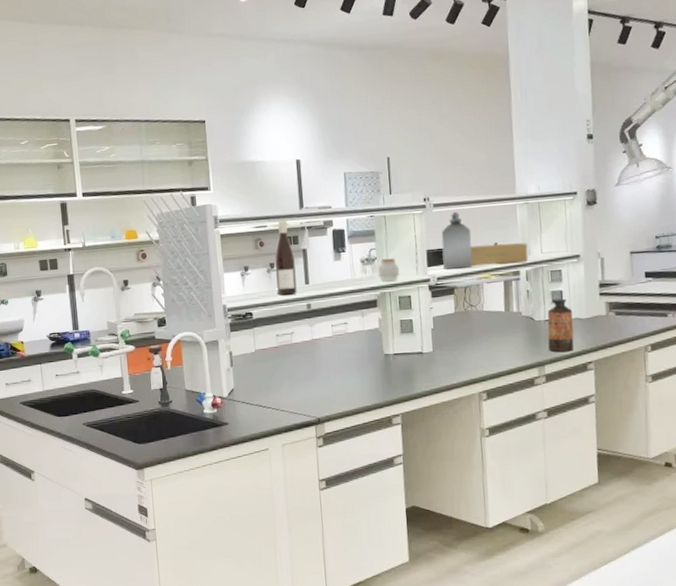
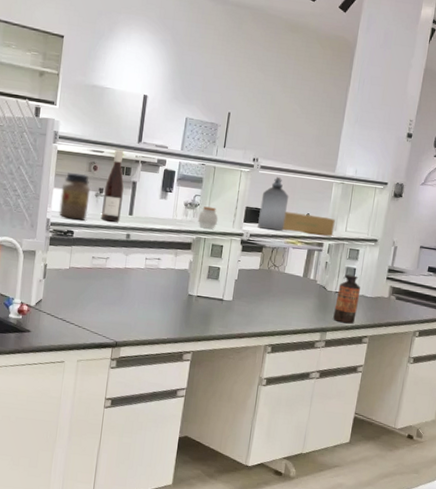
jar: none [231,252,263,301] -> present [59,172,91,221]

